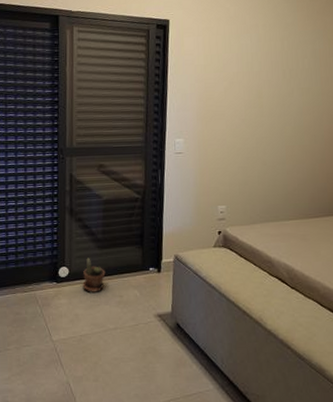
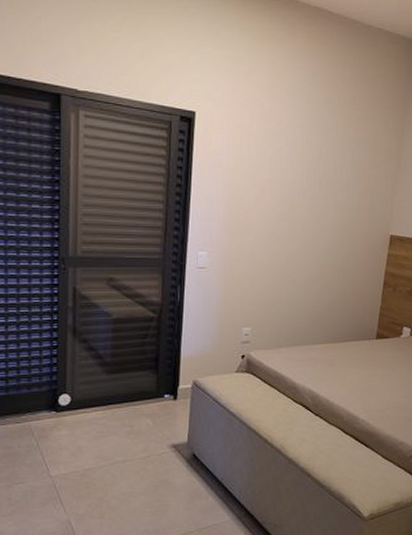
potted plant: present [82,258,106,294] -> none [87,384,114,424]

